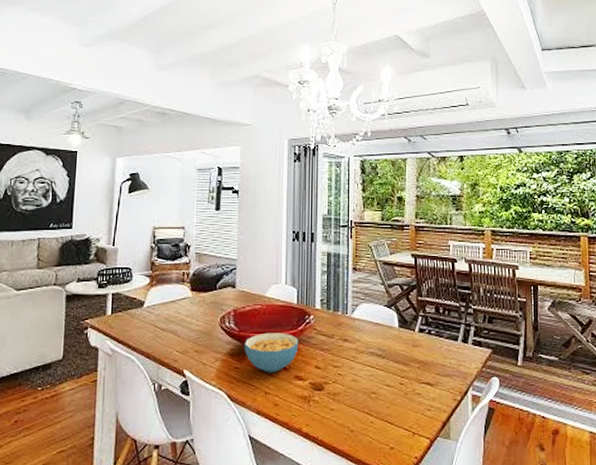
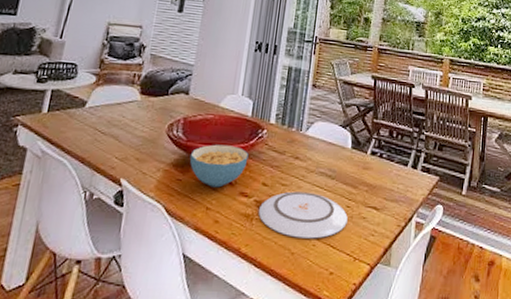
plate: none [314,372,402,416] -> present [258,191,348,239]

